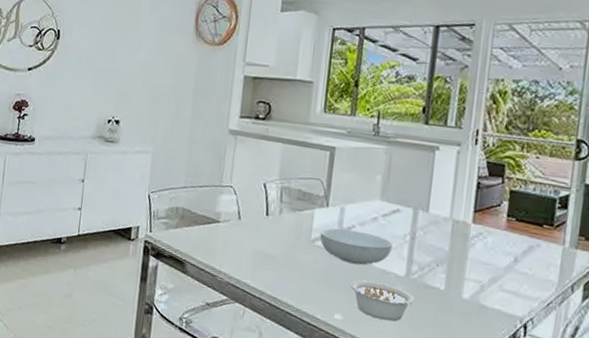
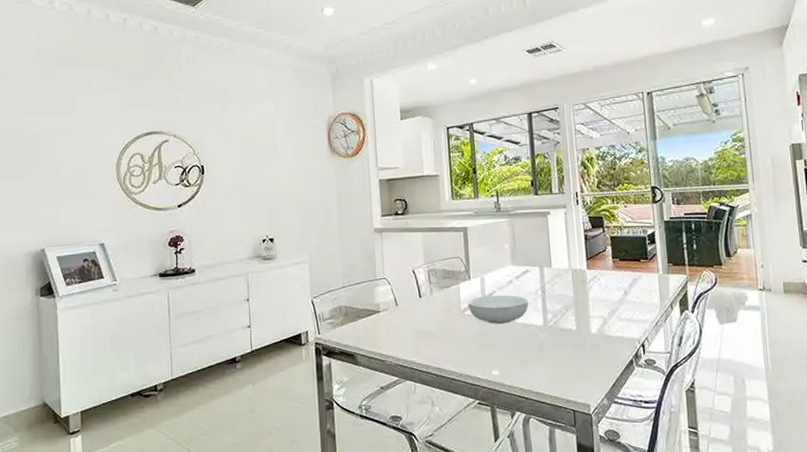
legume: present [351,280,415,321] -> none [501,335,555,367]

